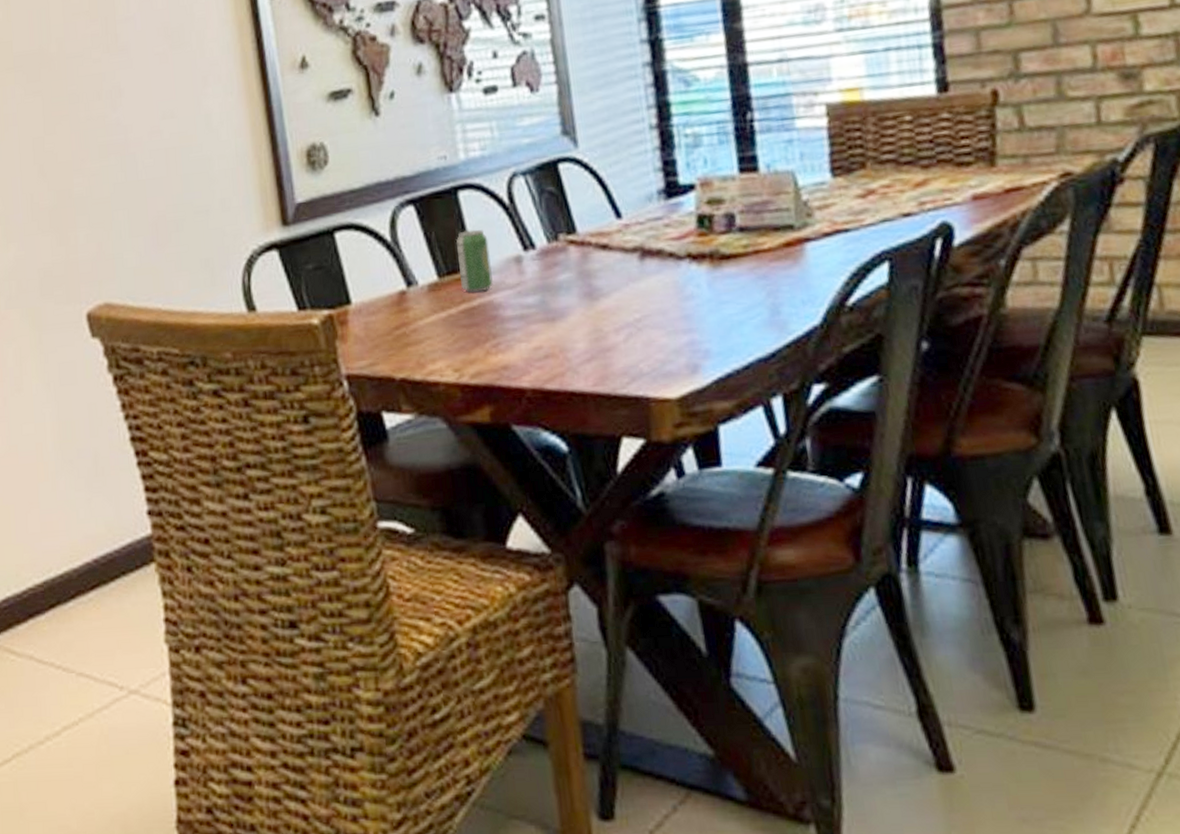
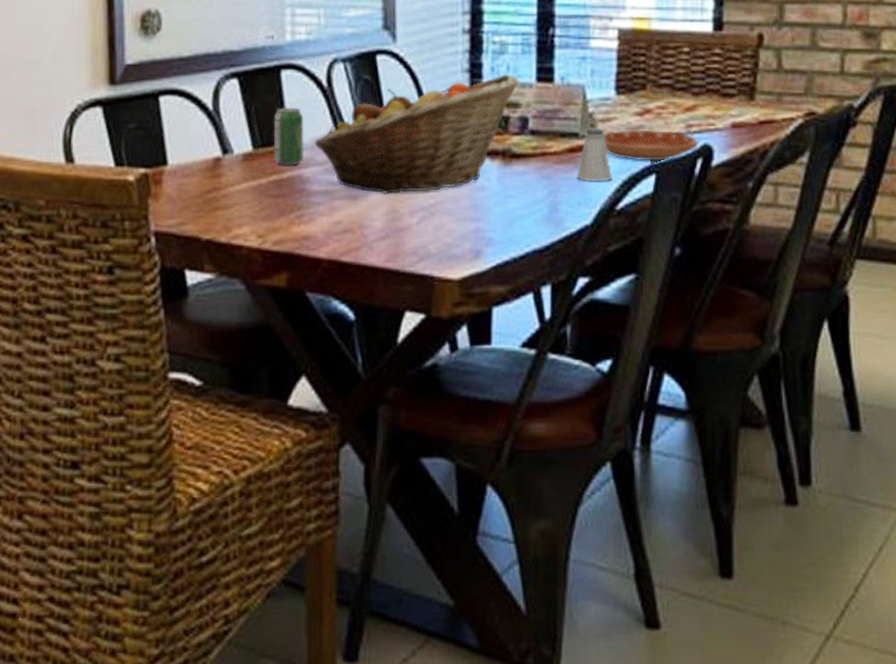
fruit basket: none [502,168,720,313] -> present [314,74,519,194]
saltshaker: none [797,217,838,277] -> present [577,129,612,182]
saucer: none [824,211,935,249] -> present [604,130,698,161]

